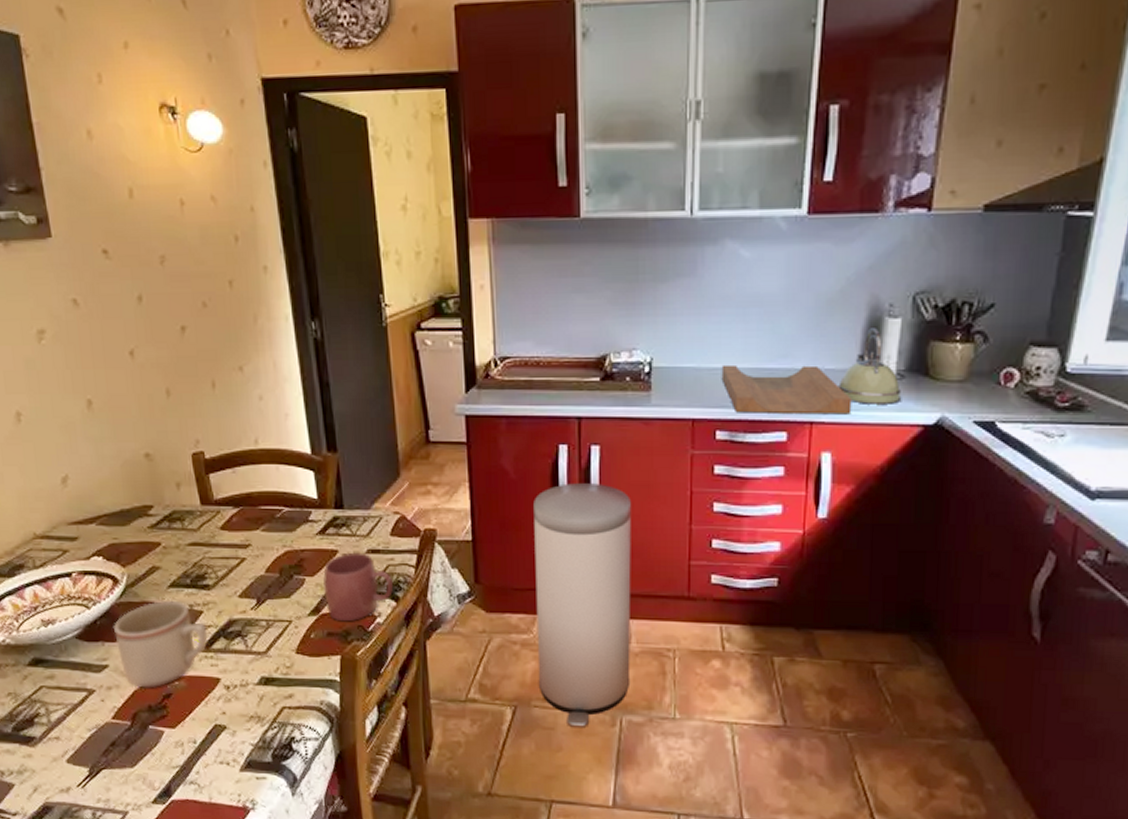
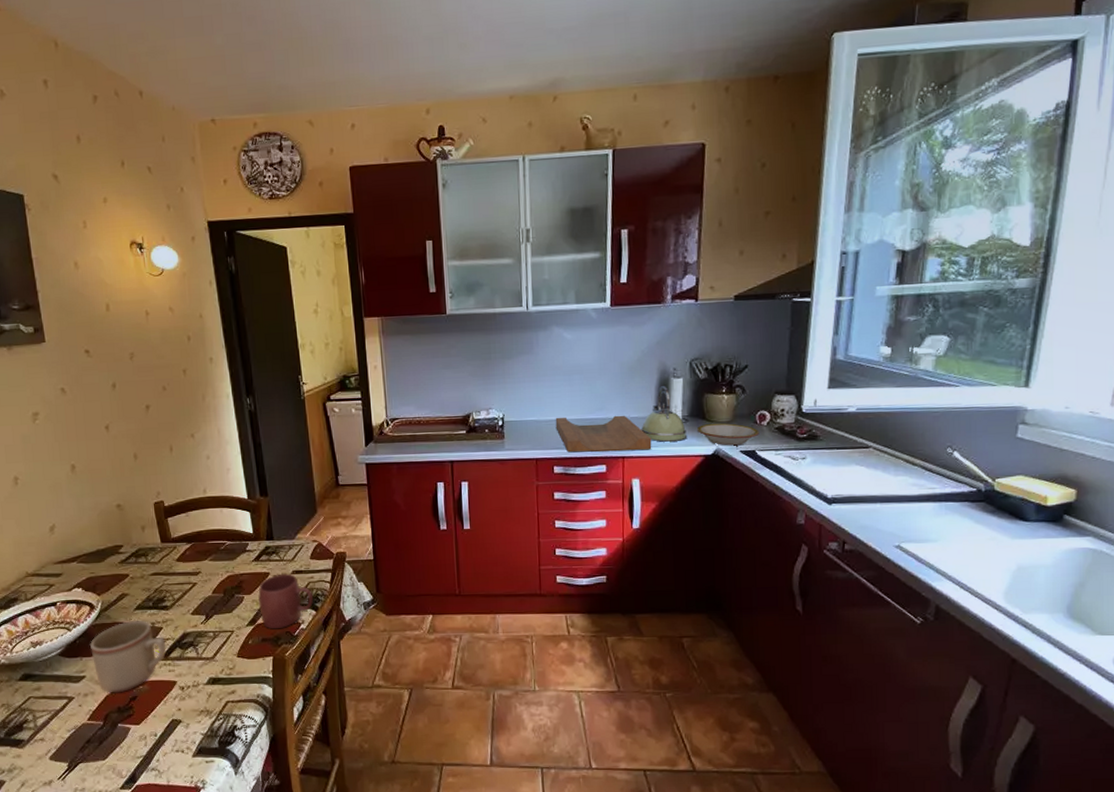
pedal bin: present [533,483,632,727] -> none [420,510,500,703]
bowl: none [915,381,1003,414] -> present [696,423,759,446]

